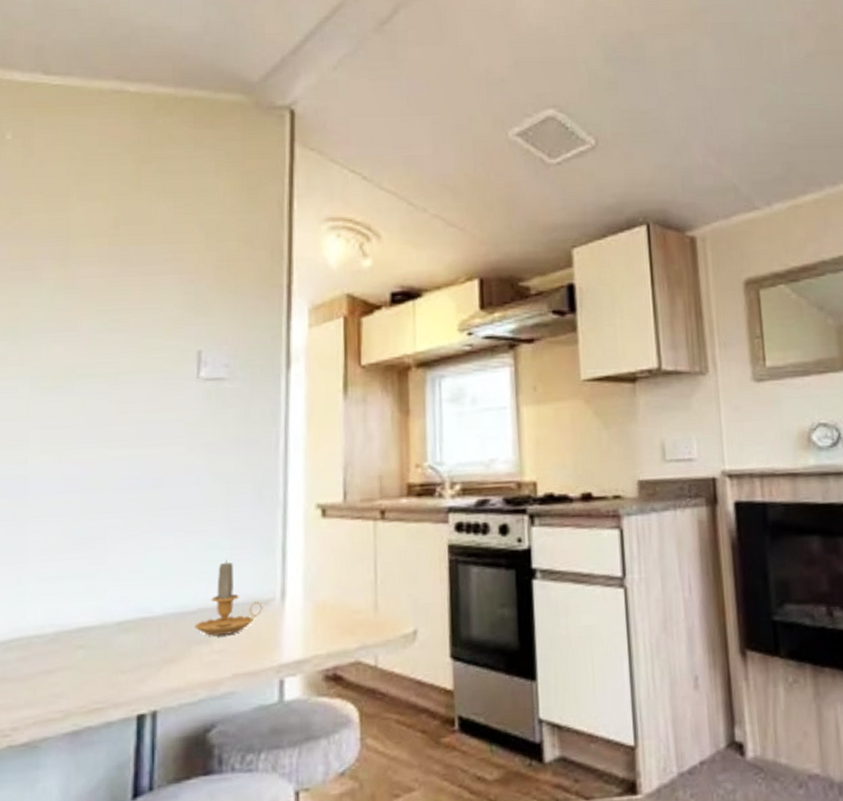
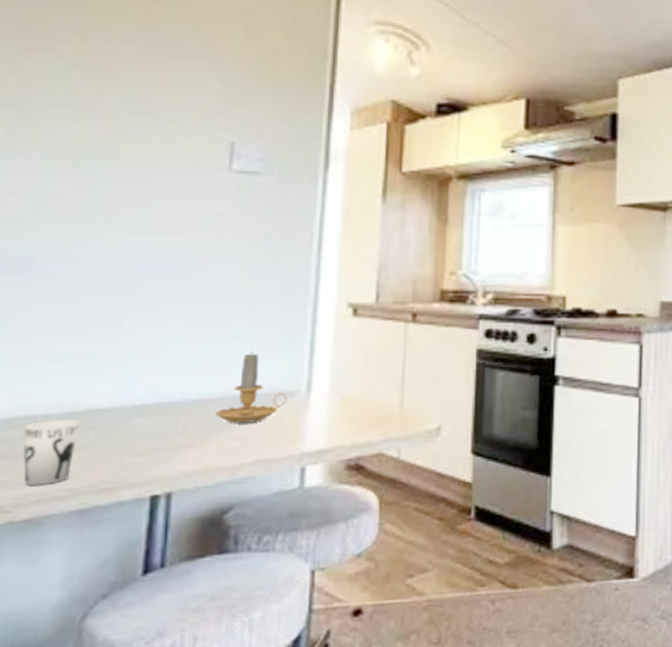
cup: none [19,638,70,708] -> present [23,419,80,486]

